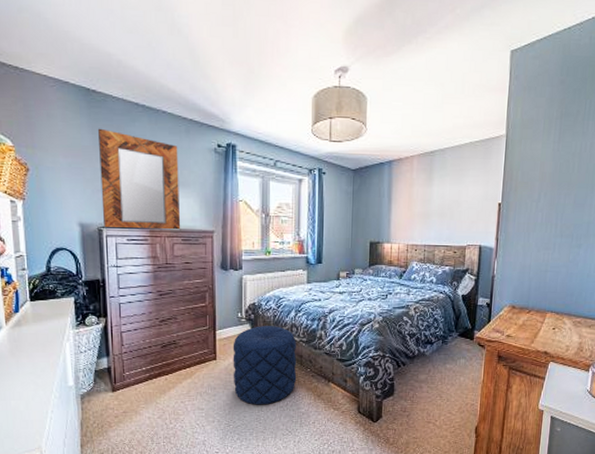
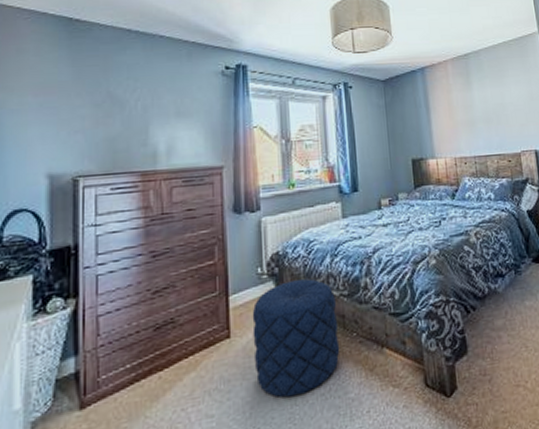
home mirror: present [97,128,181,231] -> none [79,59,182,176]

